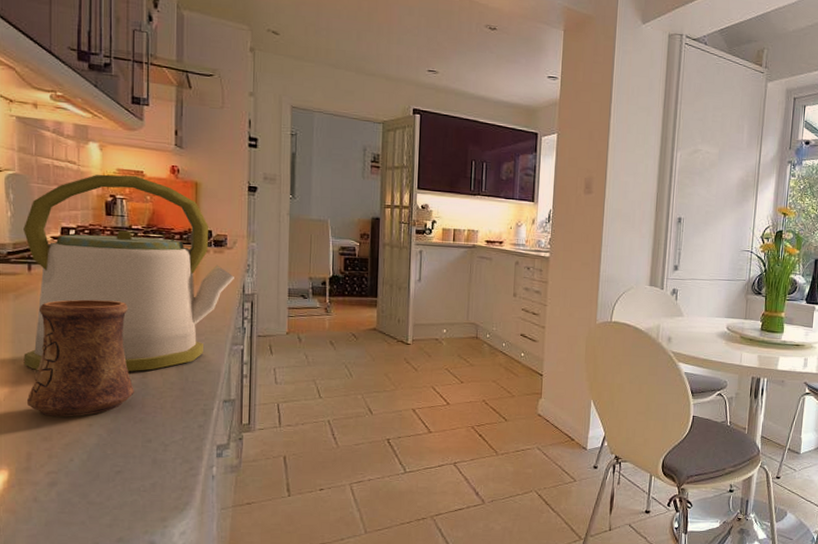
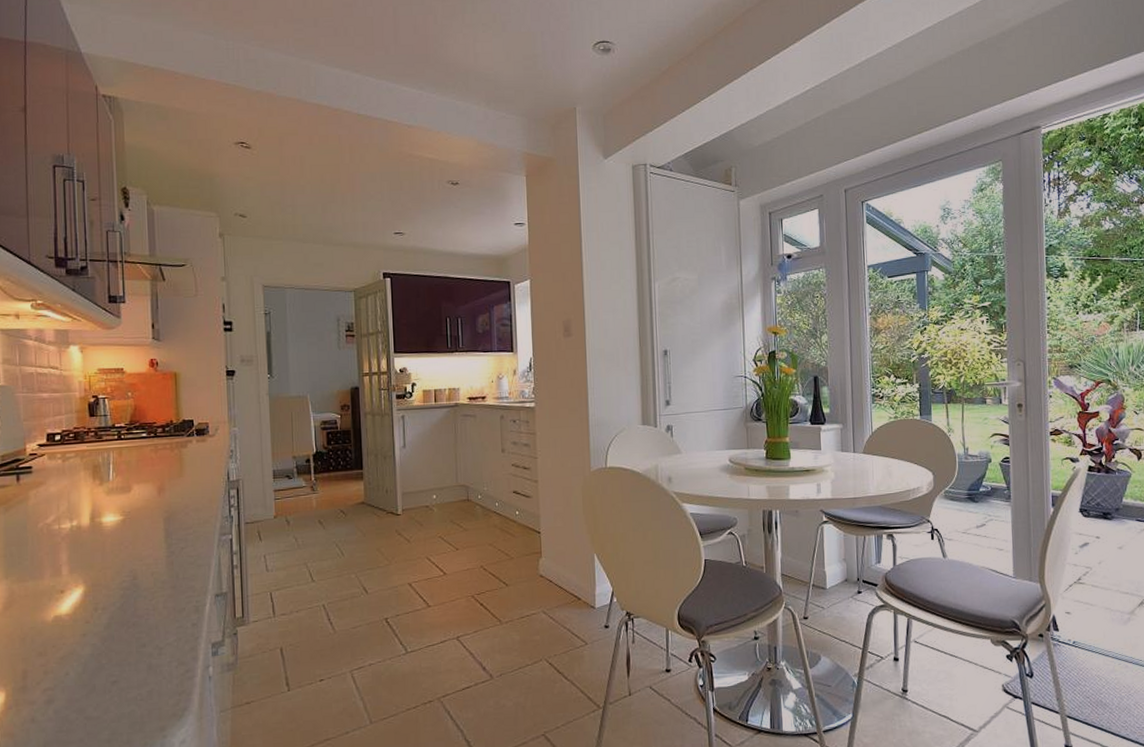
kettle: present [23,174,236,372] -> none [11,373,220,583]
cup: present [26,299,134,417] -> none [20,502,126,630]

